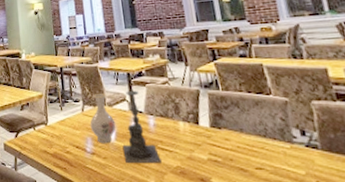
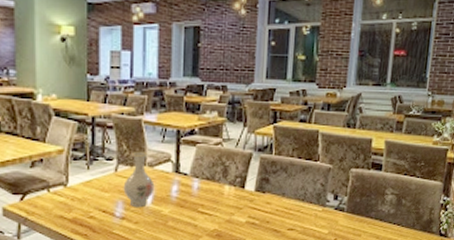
candle holder: present [122,89,162,163] -> none [158,148,199,227]

